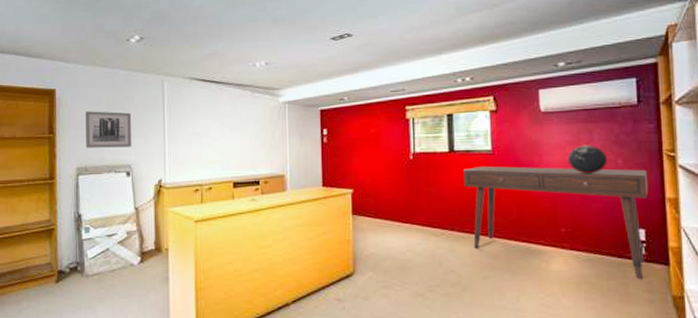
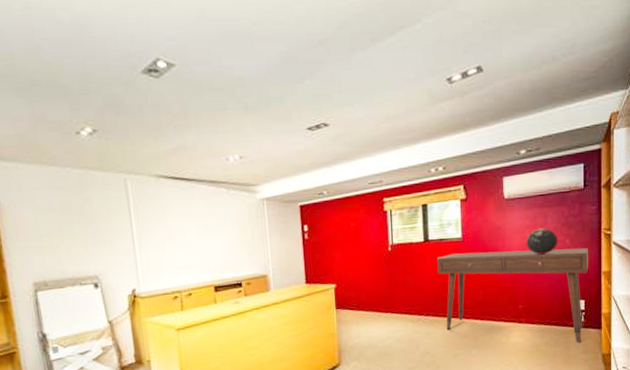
wall art: present [86,111,132,148] -> none [36,217,97,260]

